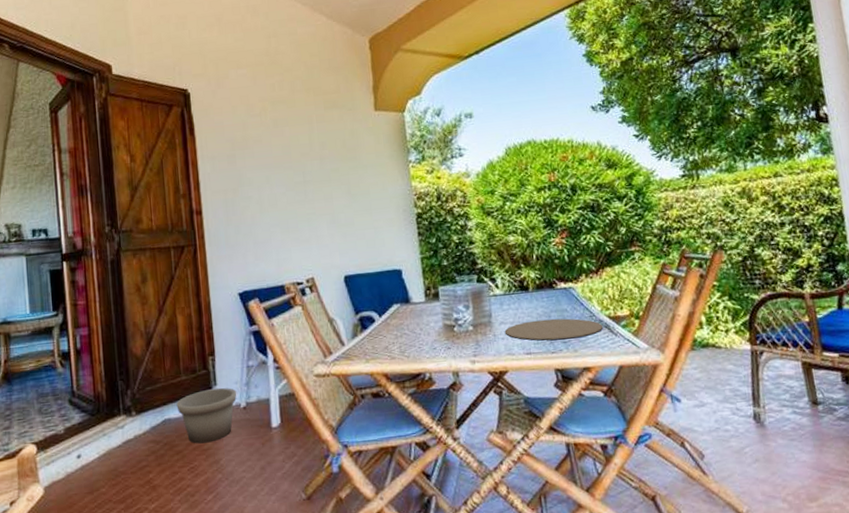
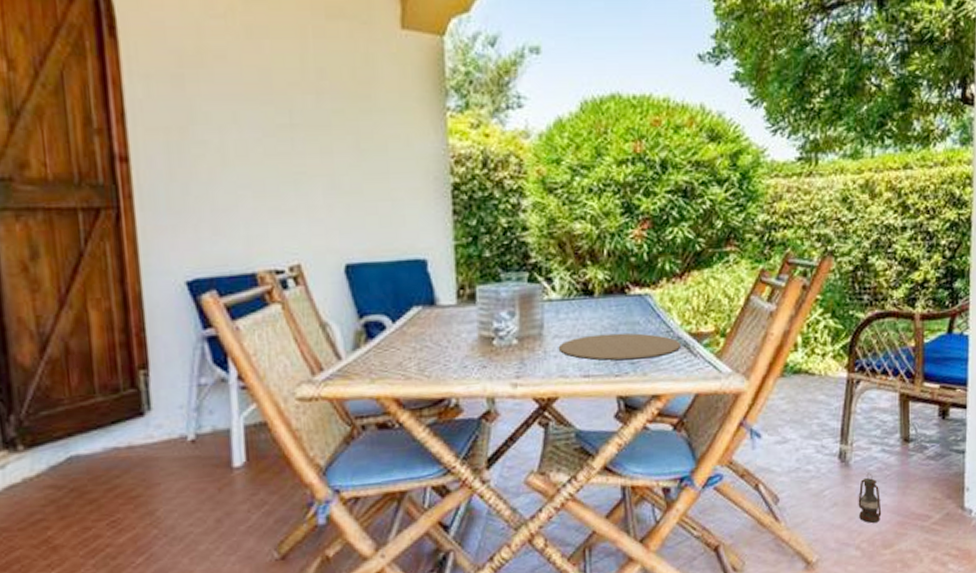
pot: present [176,387,237,444] -> none [88,413,182,490]
lantern: none [777,432,803,478] -> present [858,473,882,523]

